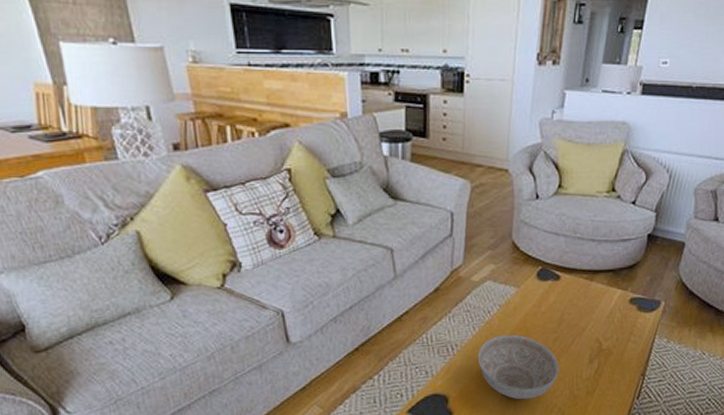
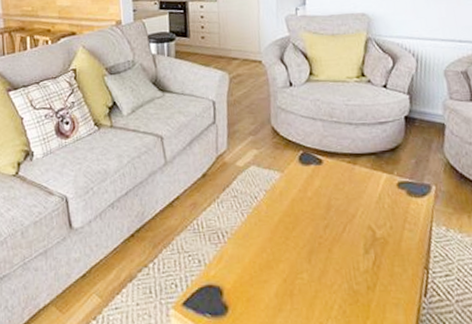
decorative bowl: present [477,334,559,400] -> none [248,221,334,294]

